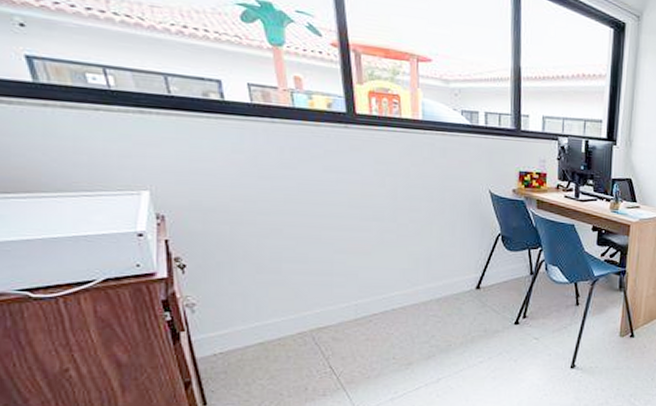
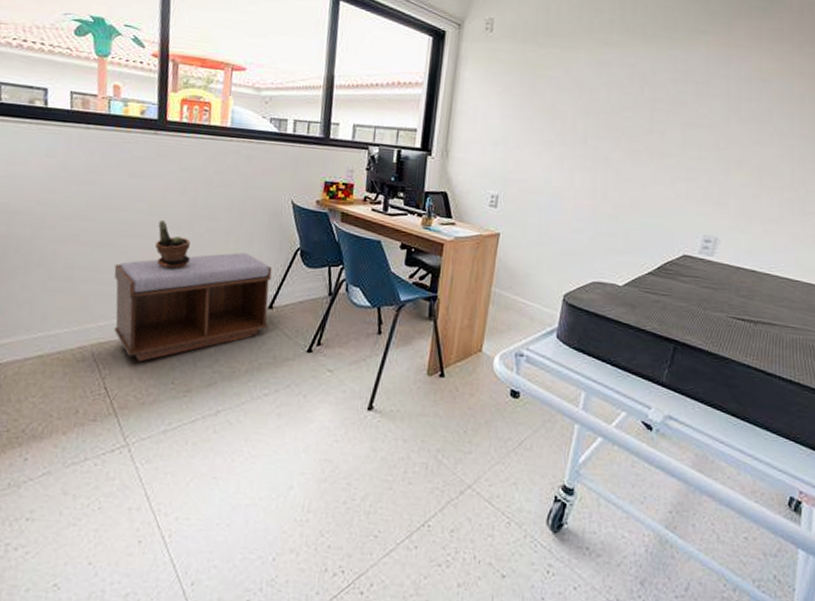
bench: none [323,239,478,342] -> present [114,252,272,362]
potted plant: none [361,211,397,259] -> present [155,219,191,270]

